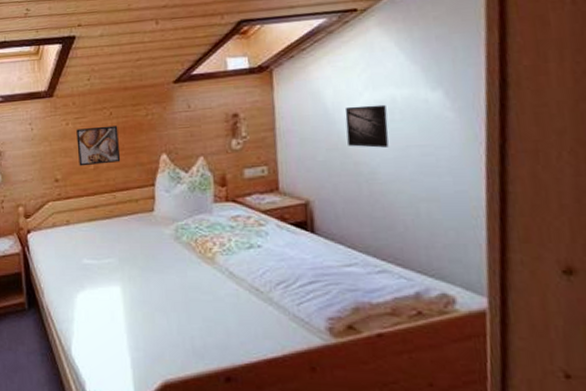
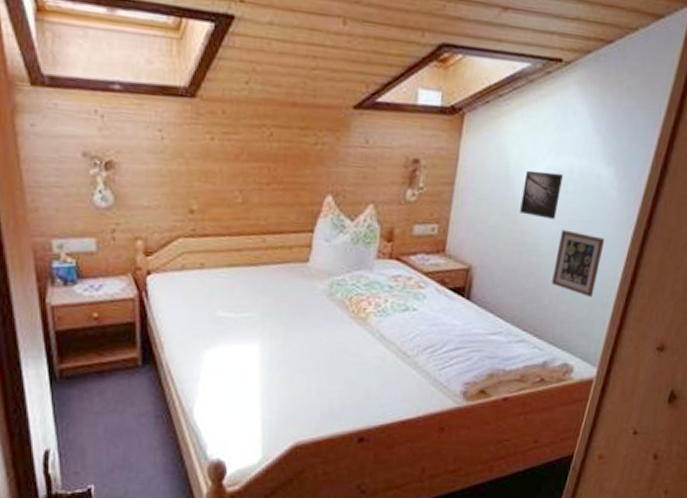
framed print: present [76,125,121,166] -> none [222,147,278,199]
picture frame: none [398,156,457,220] -> present [552,229,605,297]

